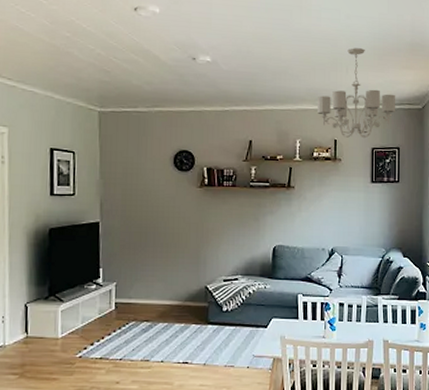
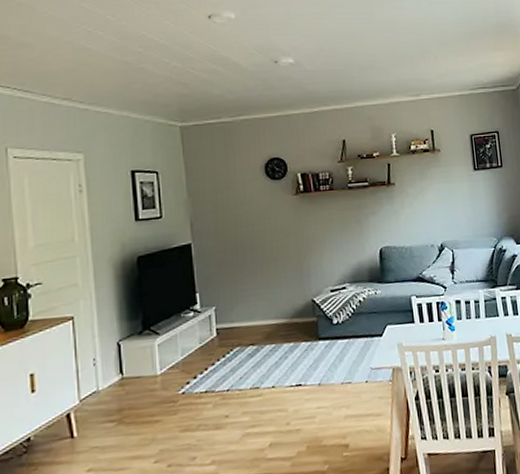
chandelier: present [318,48,395,139] -> none [409,34,490,127]

